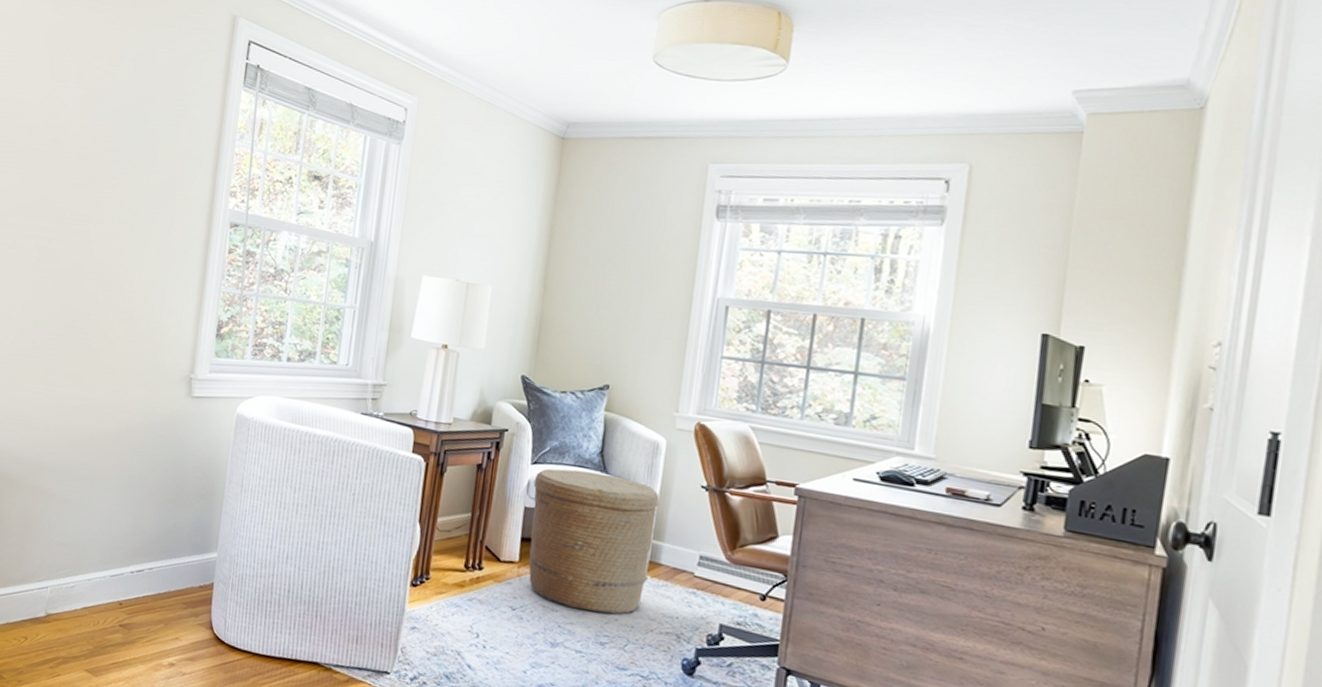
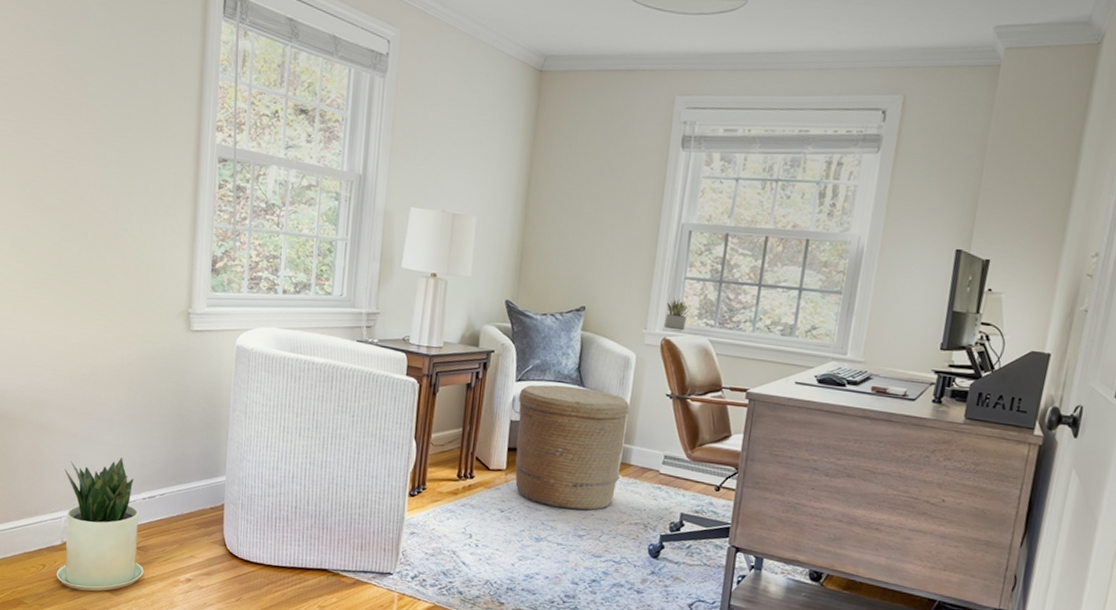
planter: none [37,526,126,671] -> present [56,457,144,592]
succulent plant: none [698,378,726,416] -> present [664,297,688,331]

